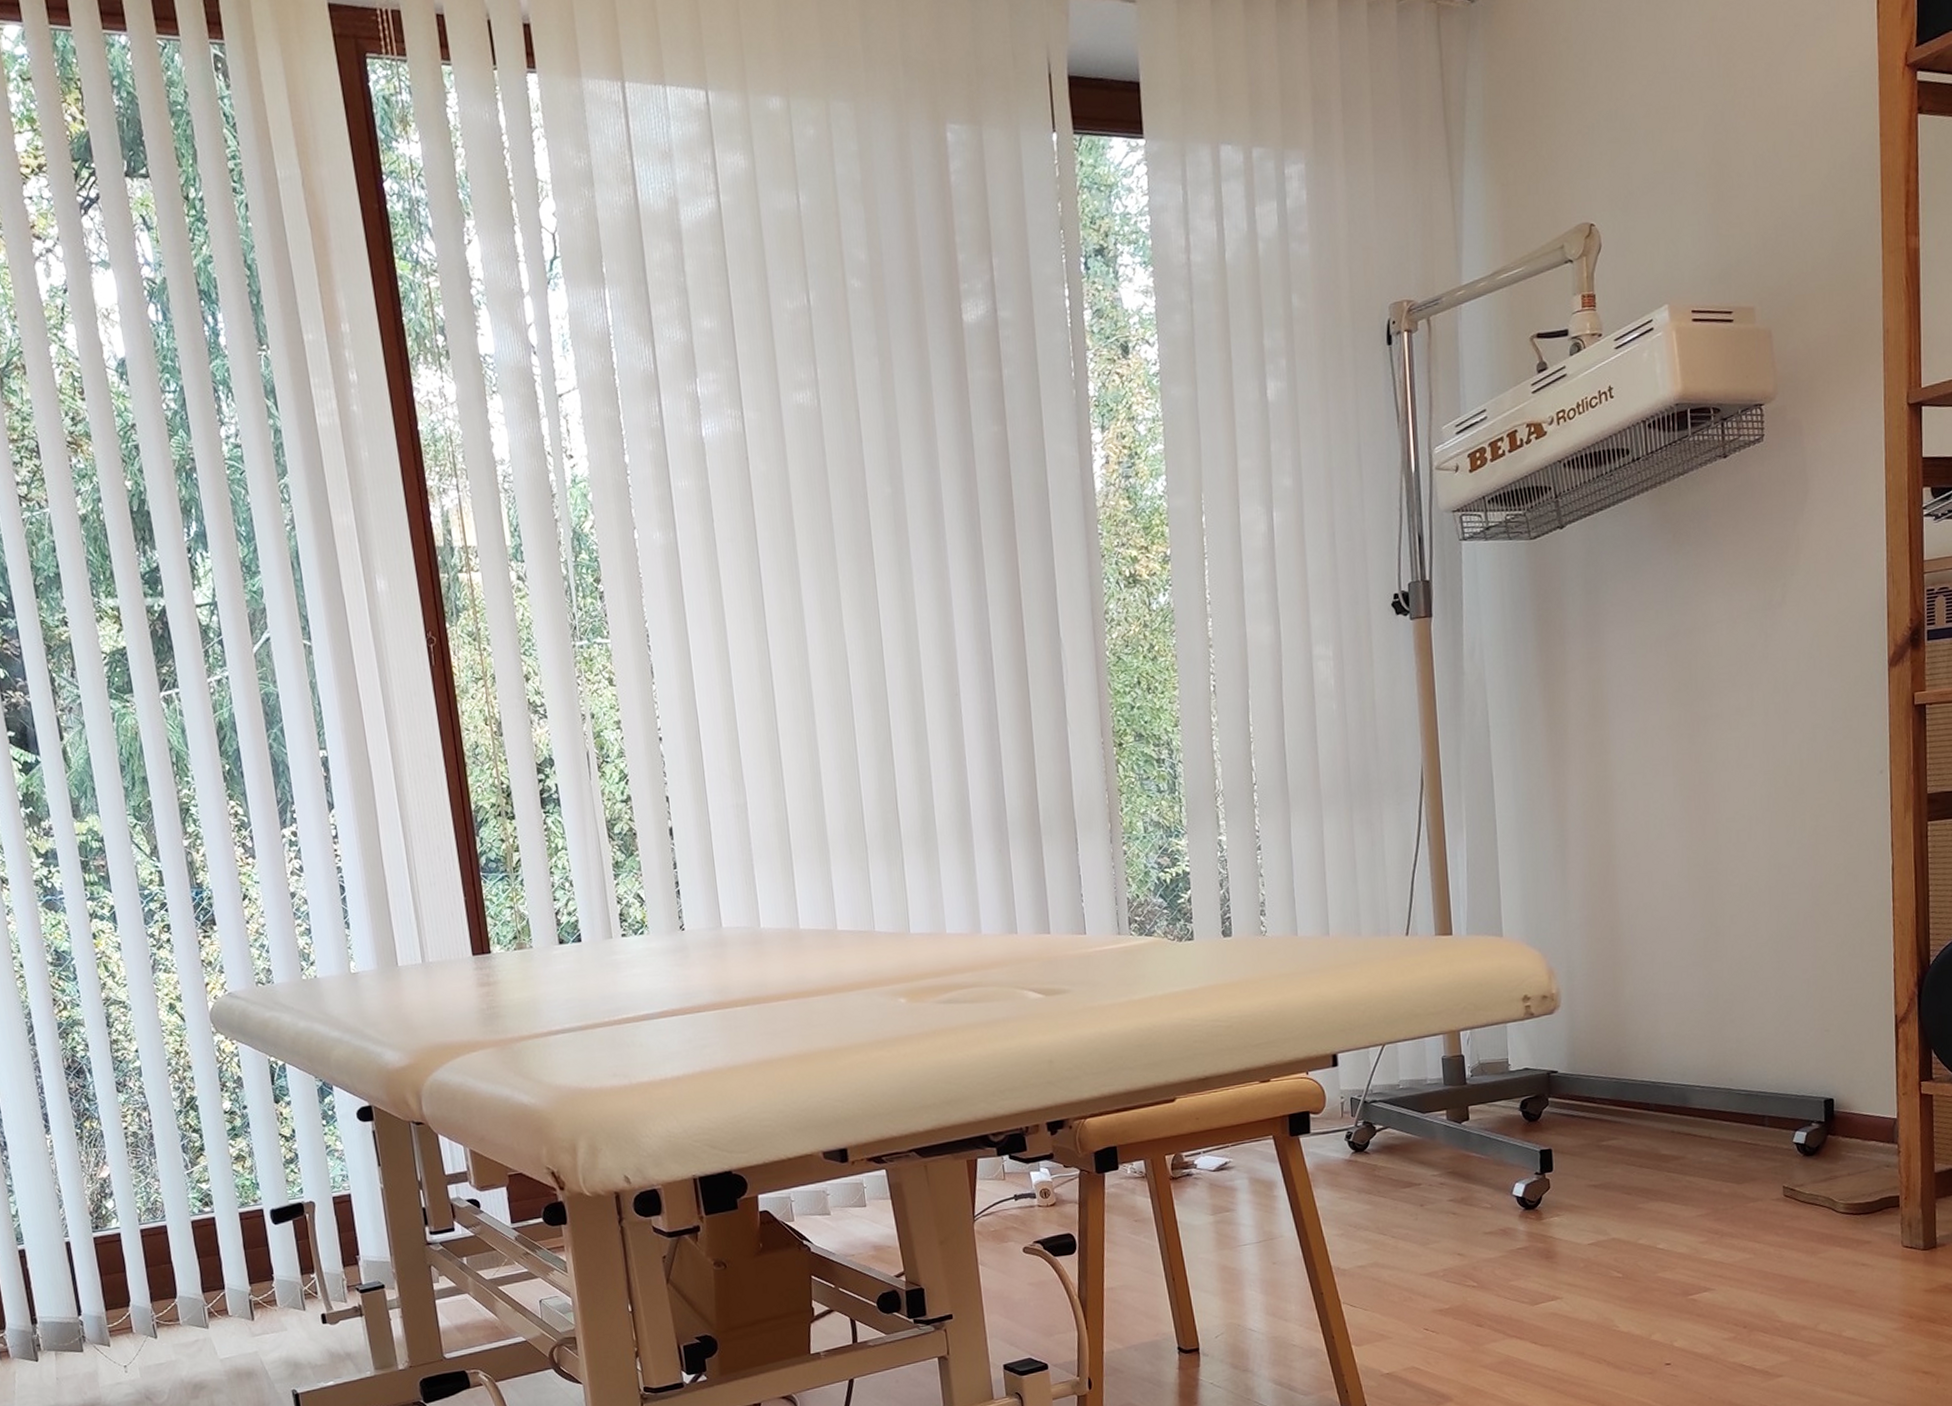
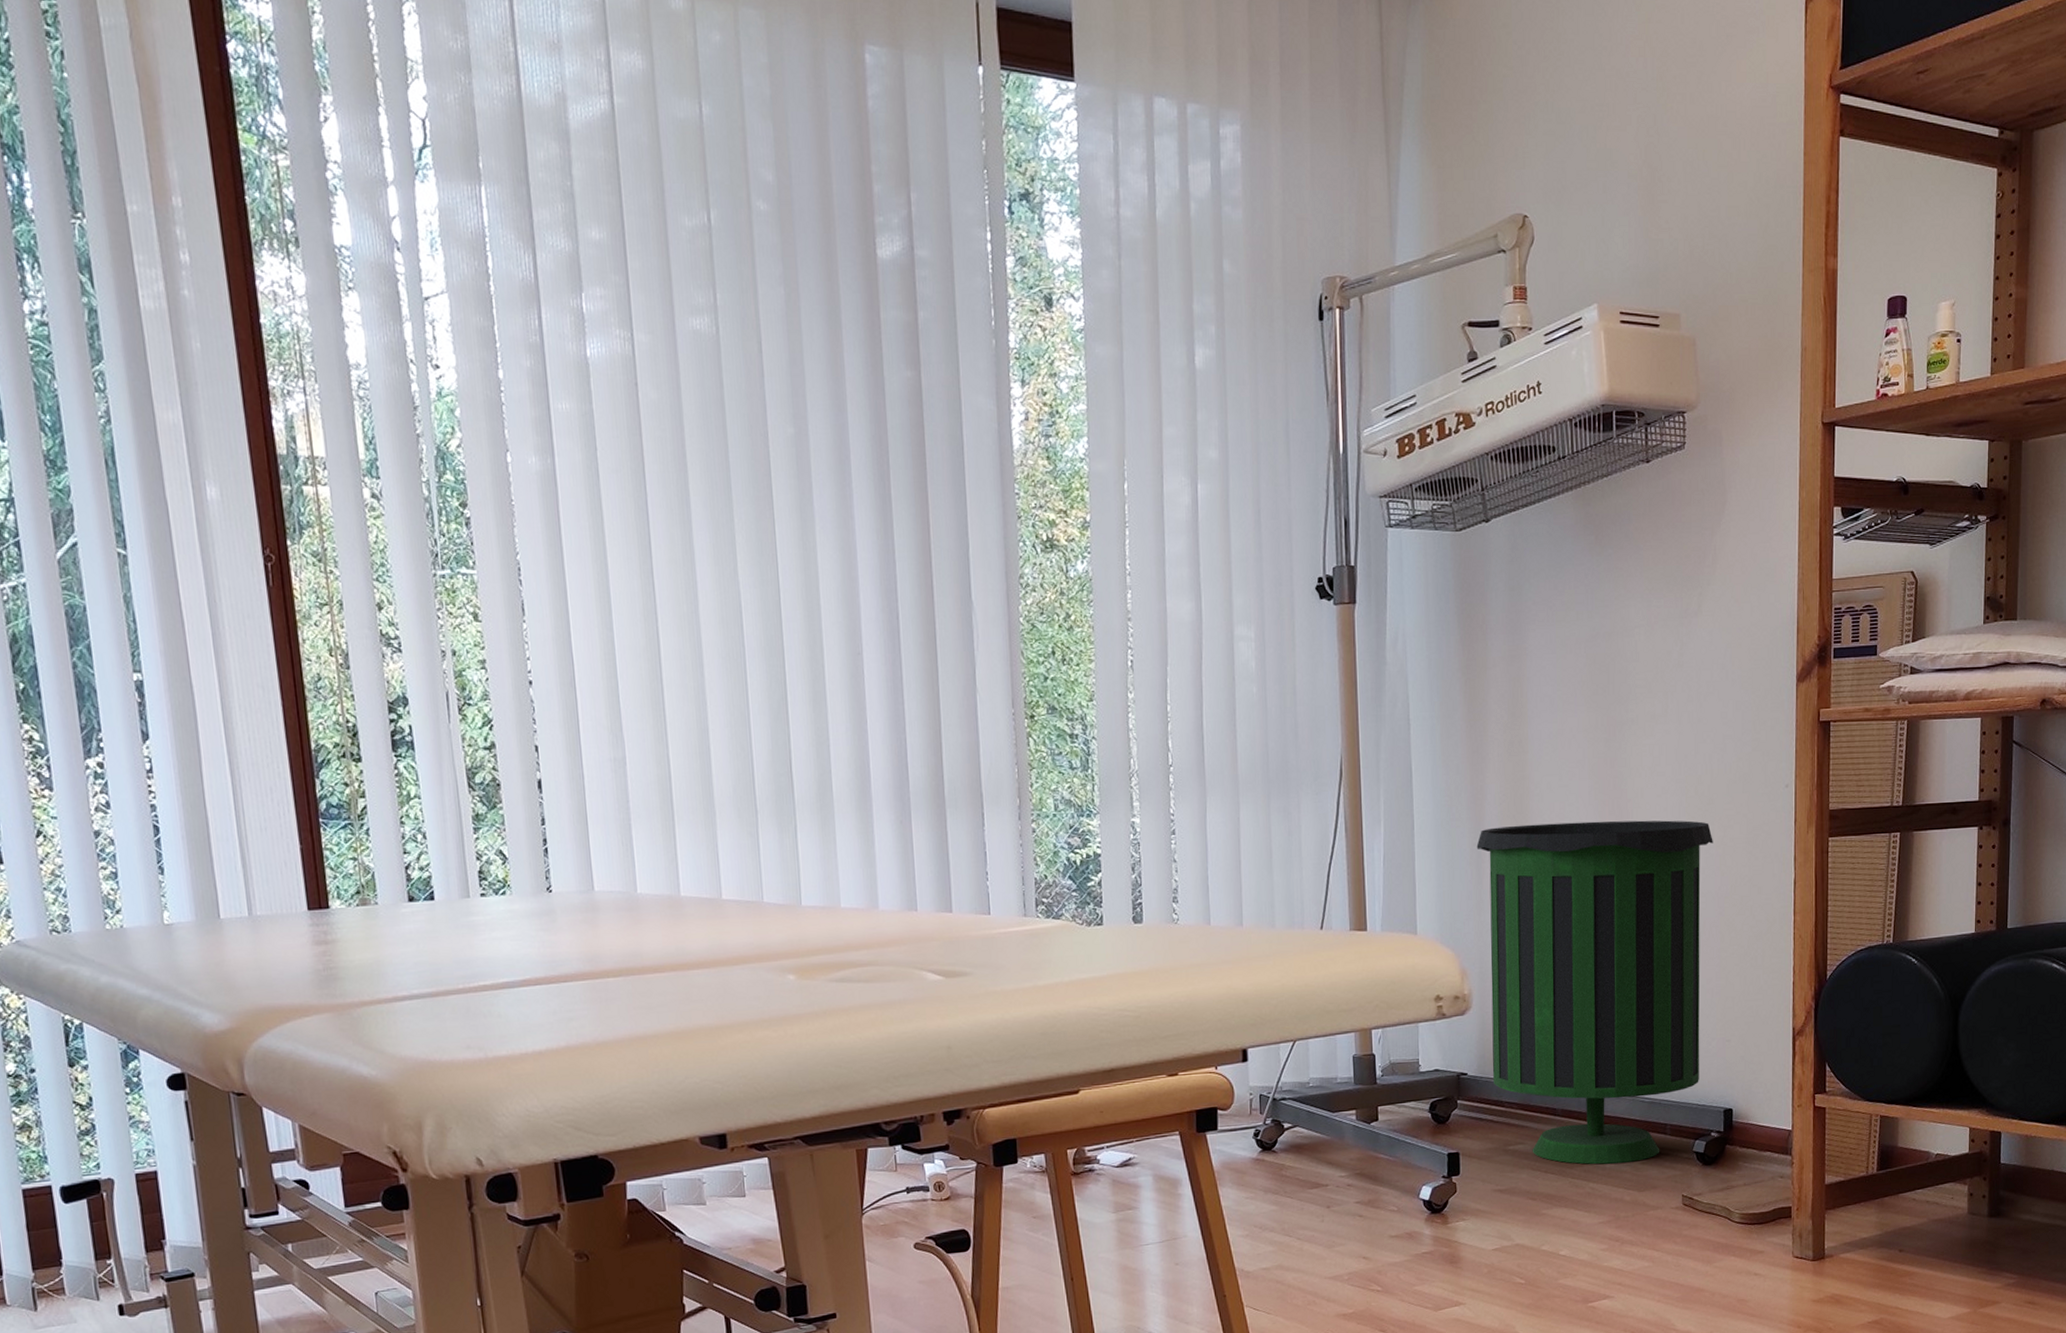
trash can: none [1560,811,1805,1158] -> present [1476,820,1713,1165]

